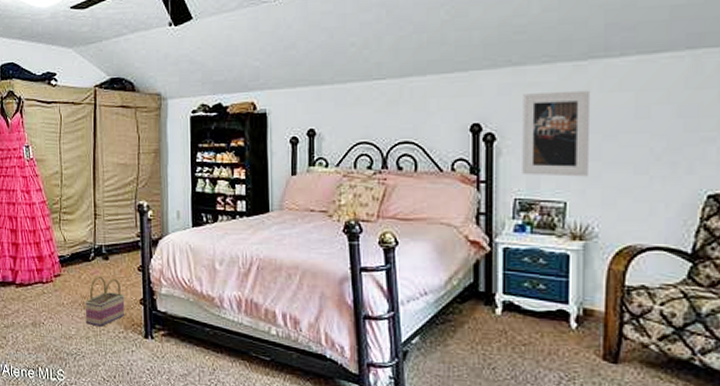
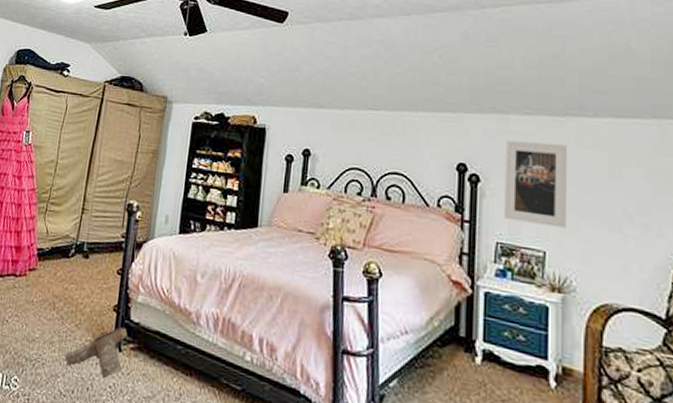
basket: present [84,276,125,327] -> none [52,274,99,332]
boots: none [101,318,157,363] -> present [64,327,128,379]

